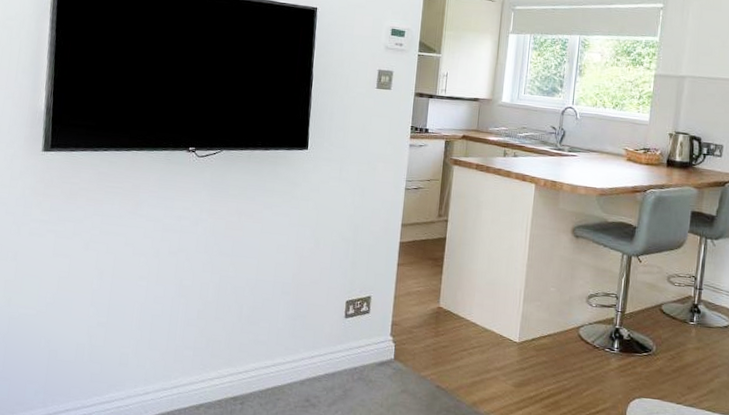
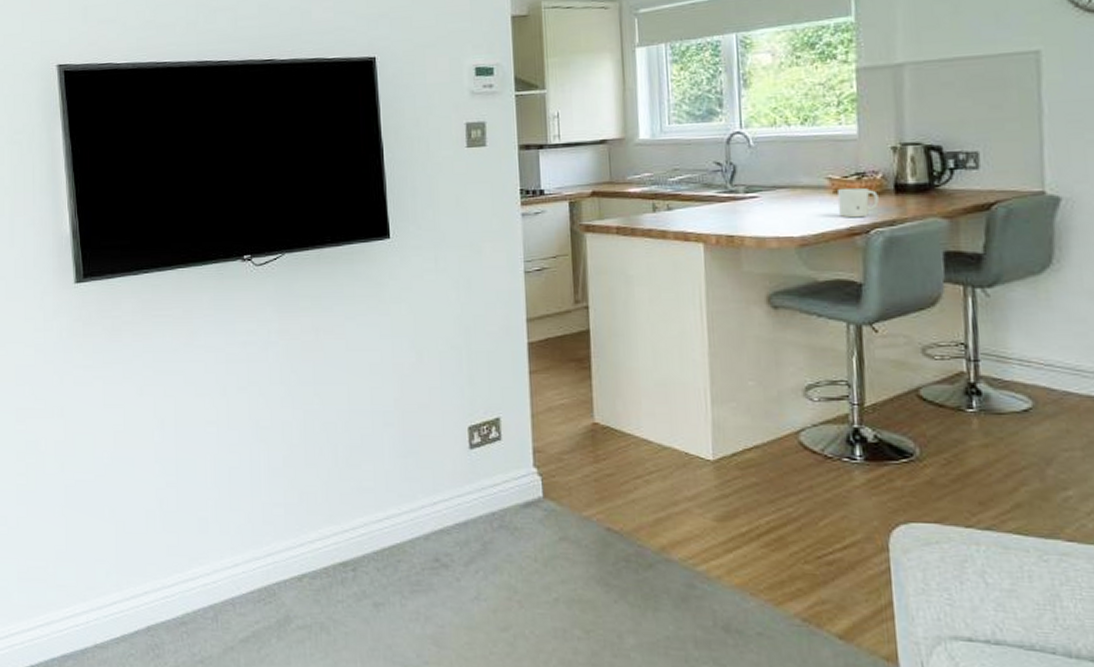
mug: none [628,157,656,181] -> present [837,187,879,218]

